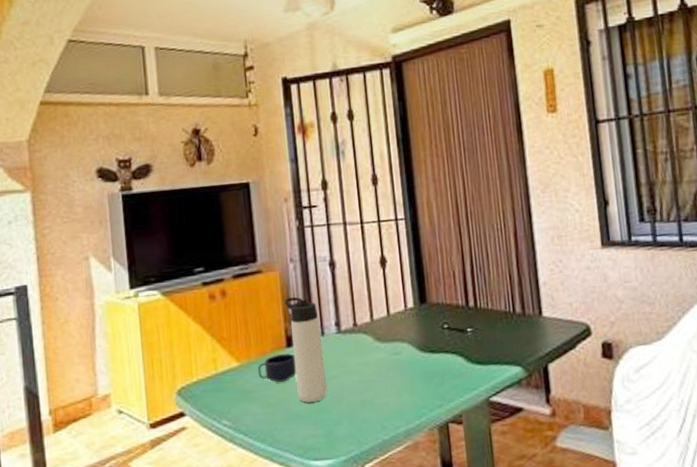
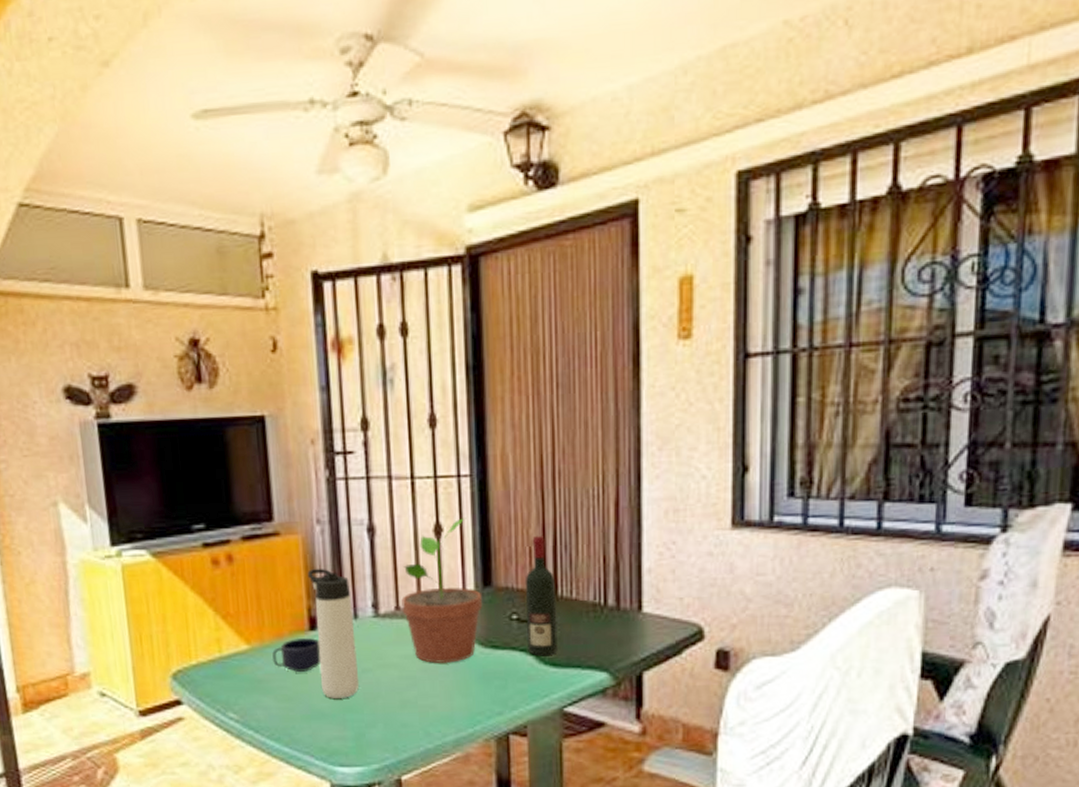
potted plant: none [358,251,421,368] -> present [401,518,483,664]
wine bottle: none [451,262,481,356] -> present [525,536,558,655]

